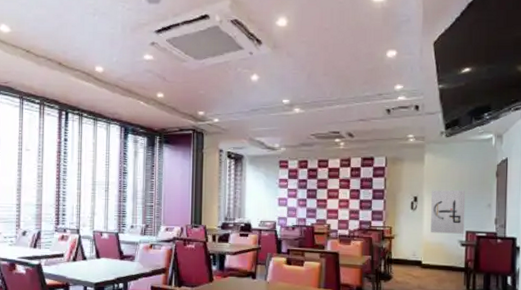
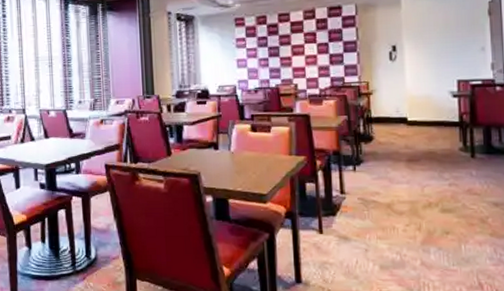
wall art: present [431,190,466,234] -> none [413,33,456,85]

